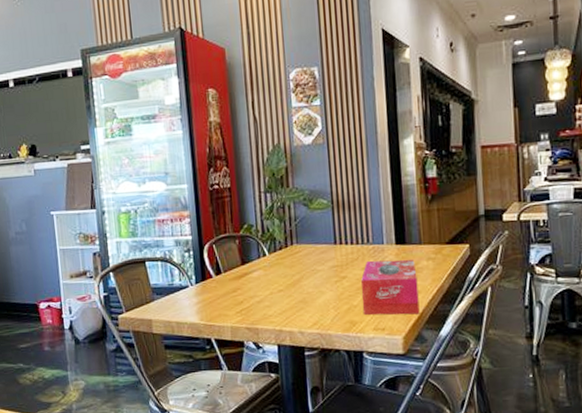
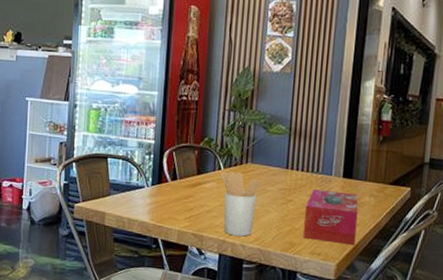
utensil holder: none [266,255,311,324] -> present [220,171,261,237]

